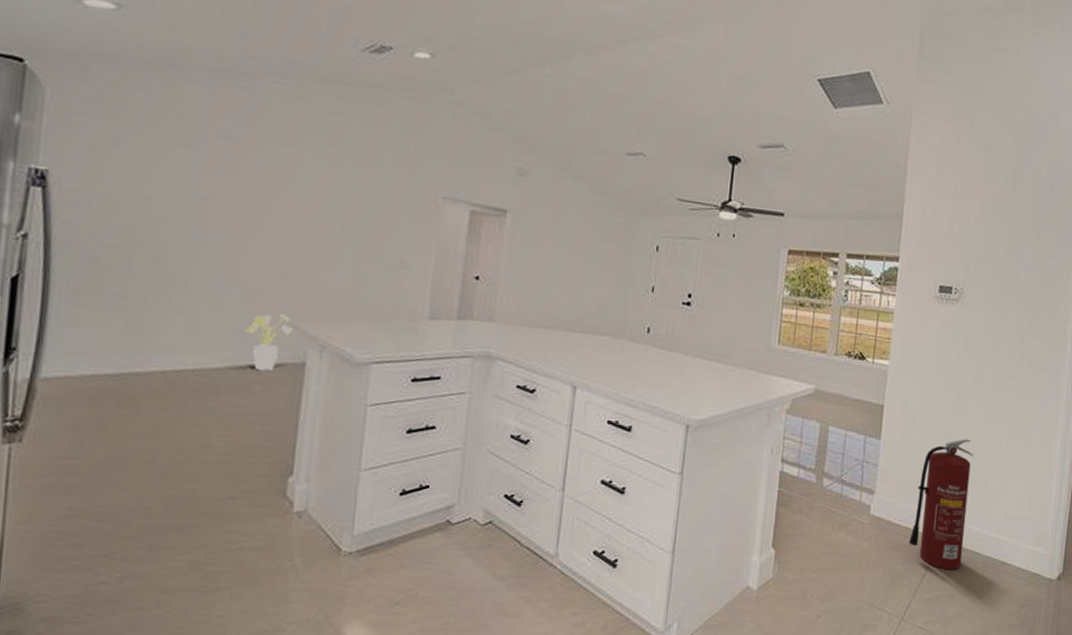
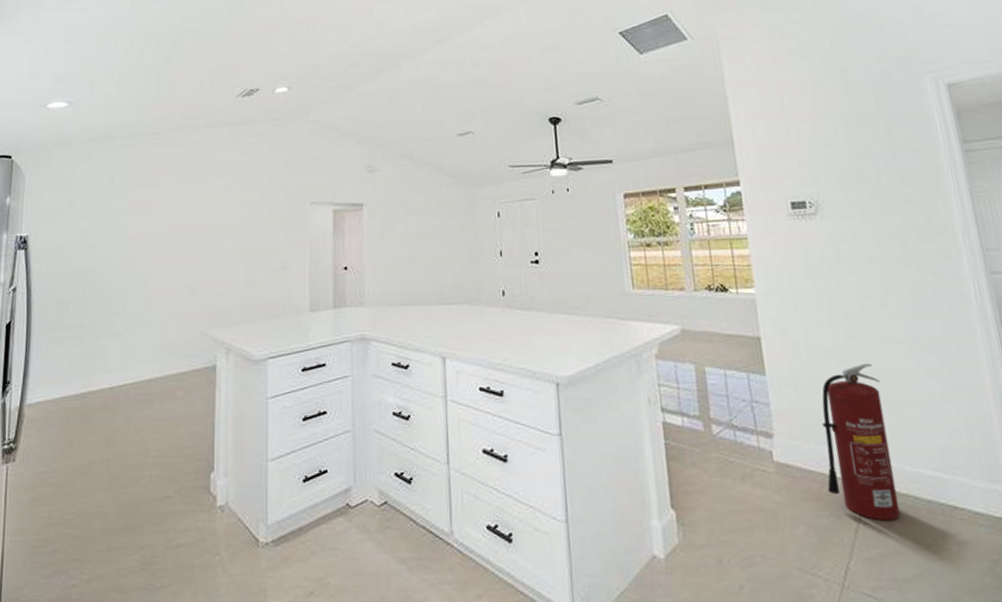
house plant: present [245,313,292,371] -> none [168,324,204,378]

